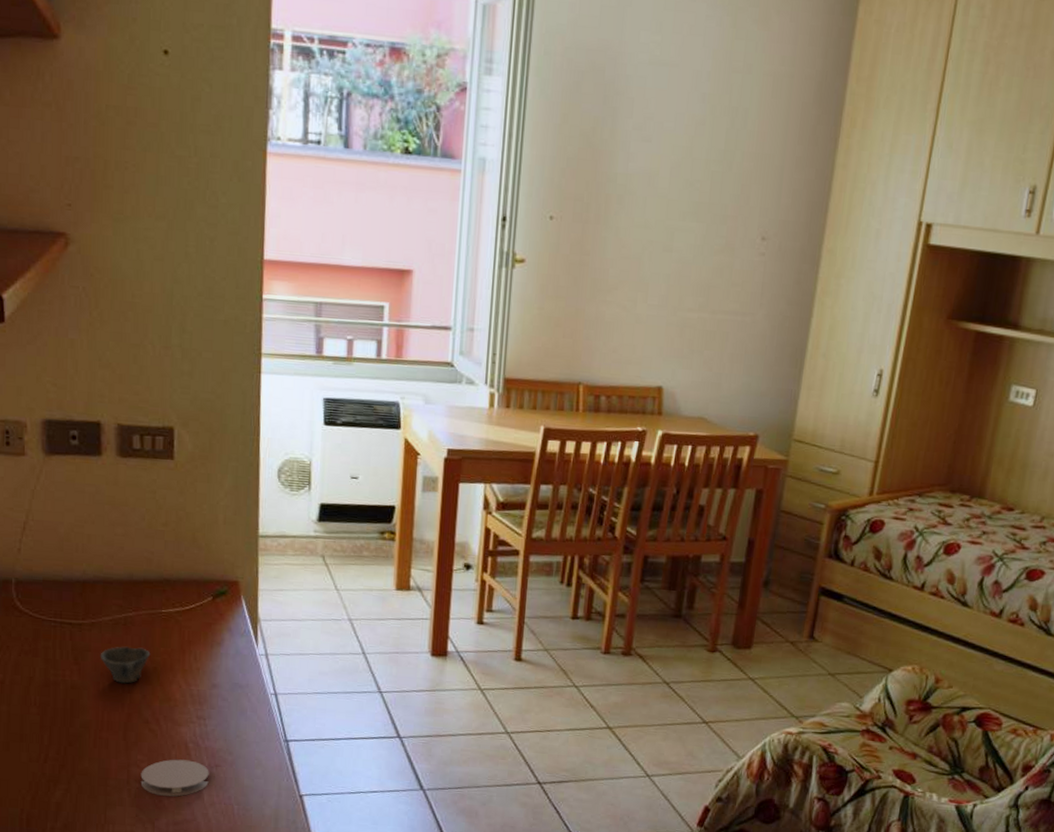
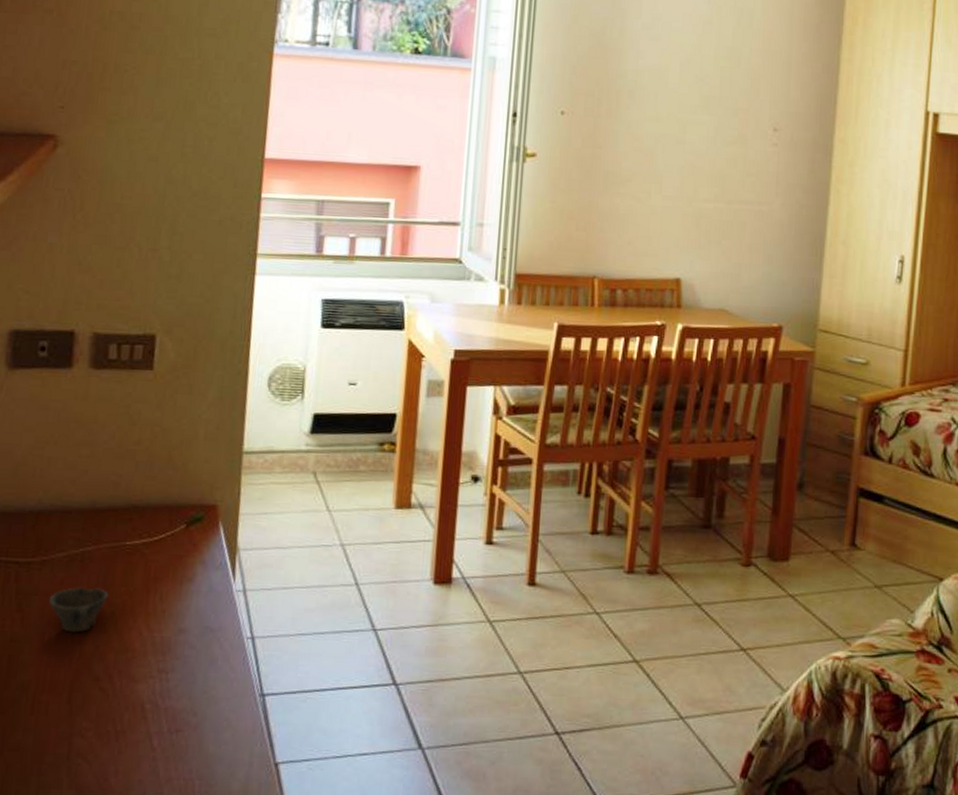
coaster: present [140,759,209,797] -> none [83,724,168,773]

